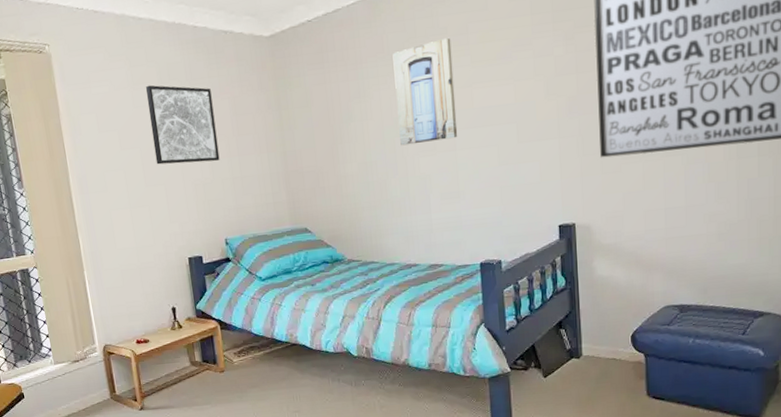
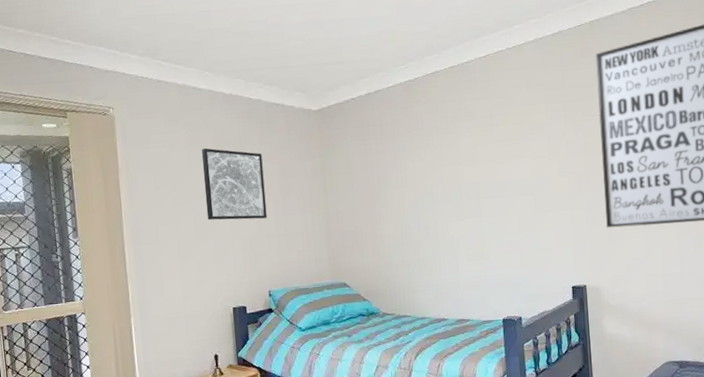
wall art: present [392,37,458,146] -> none [426,119,483,211]

